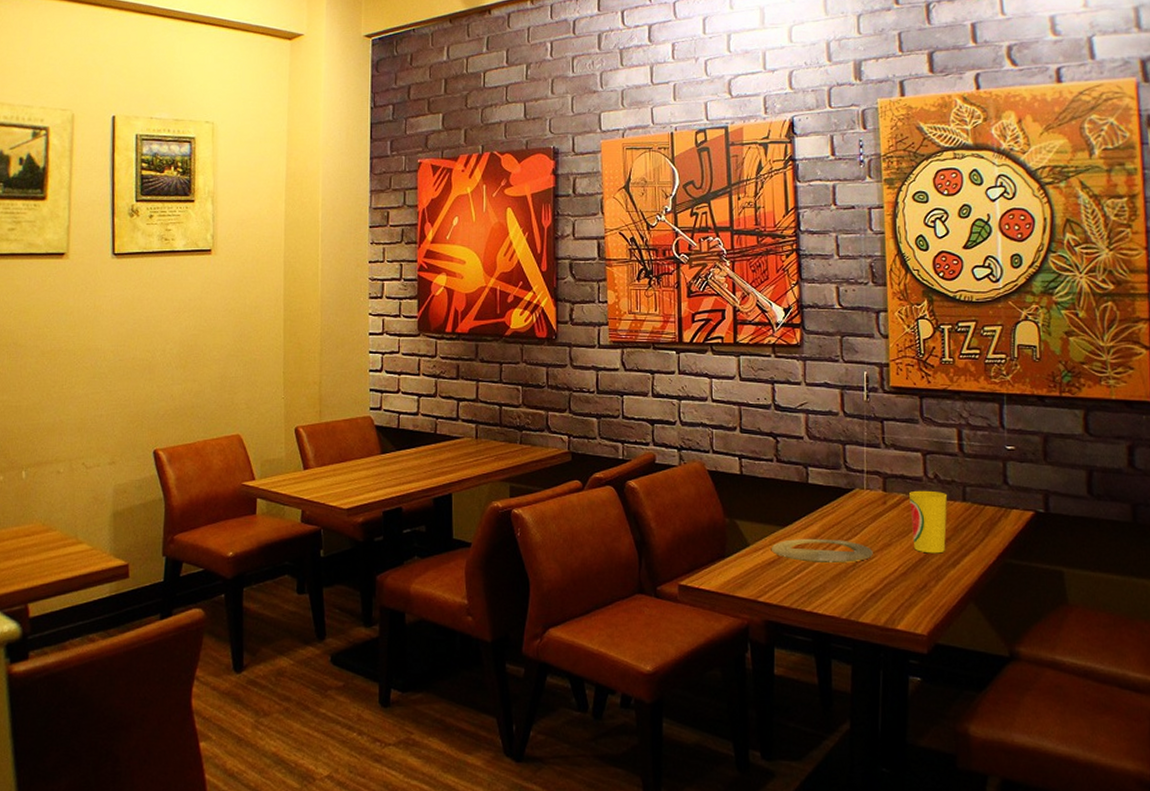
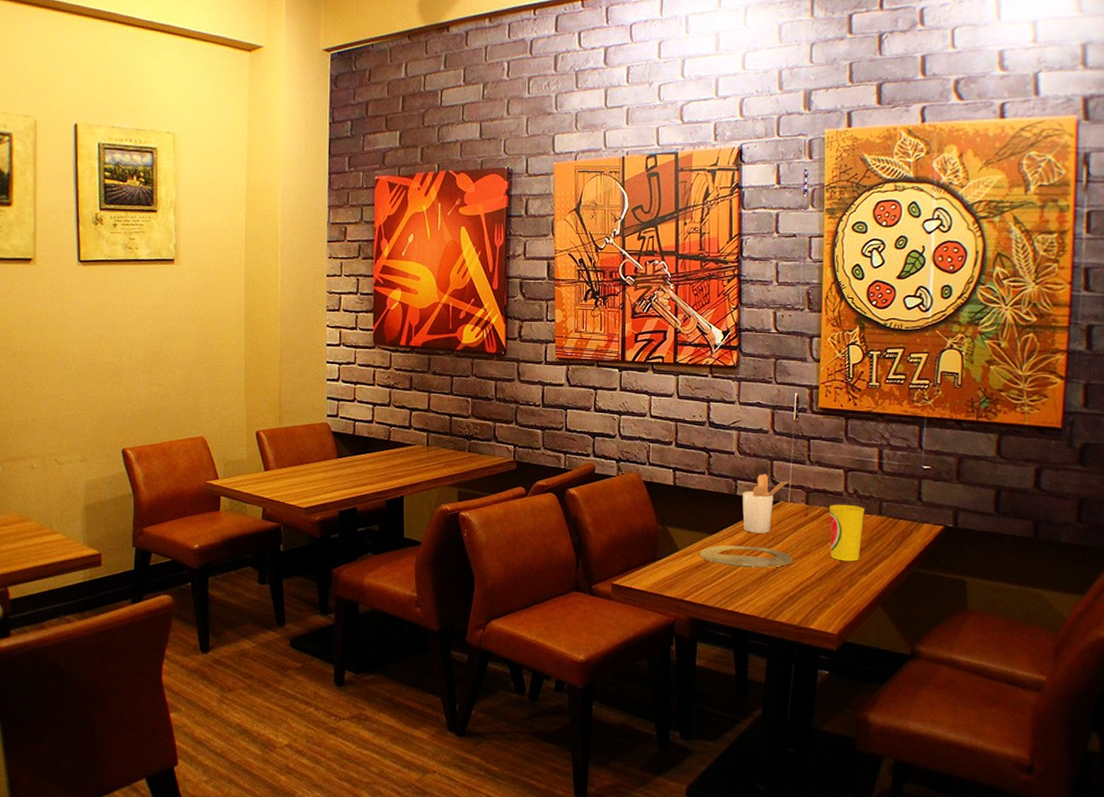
utensil holder: none [814,459,865,525] -> present [742,474,790,534]

